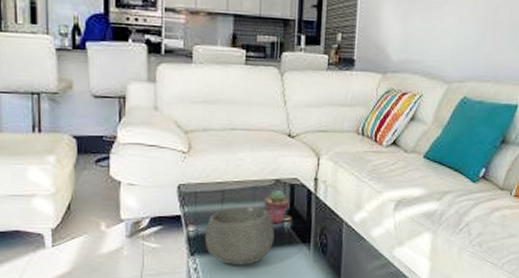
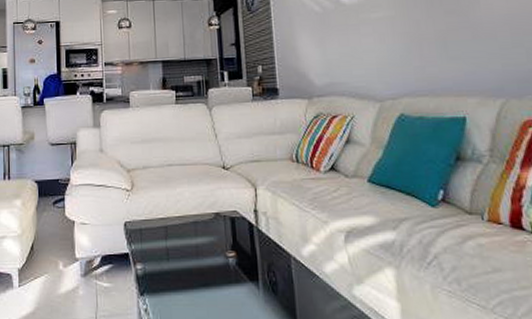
bowl: present [206,206,274,265] -> none [153,242,221,306]
potted succulent: present [264,190,289,223] -> none [206,224,231,260]

